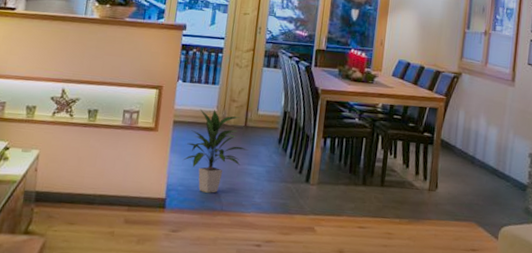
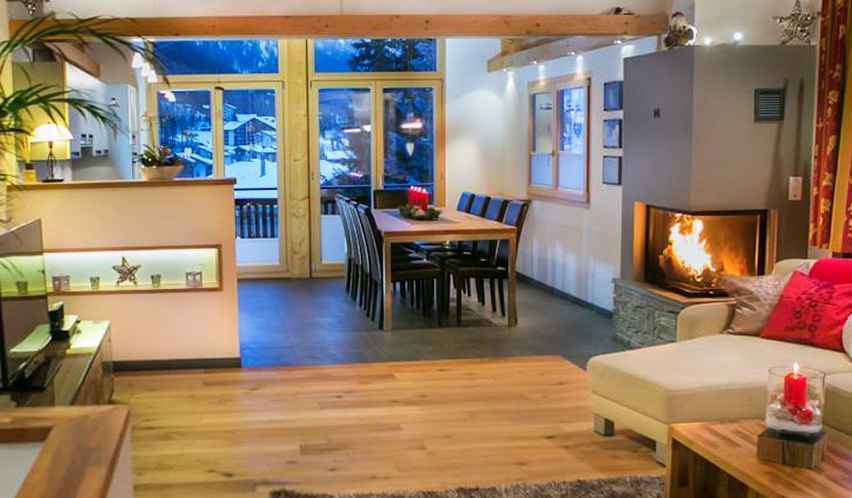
indoor plant: present [182,108,248,193] -> none [252,264,317,348]

